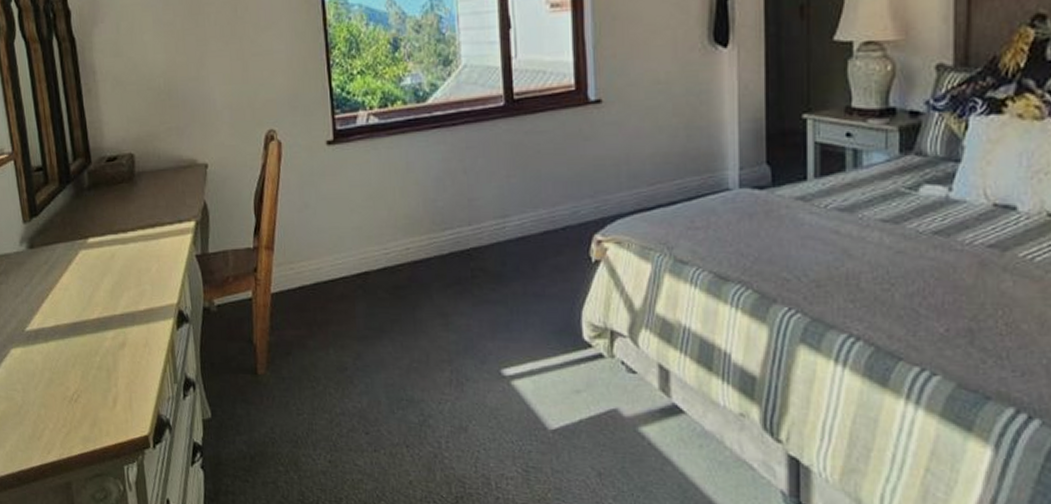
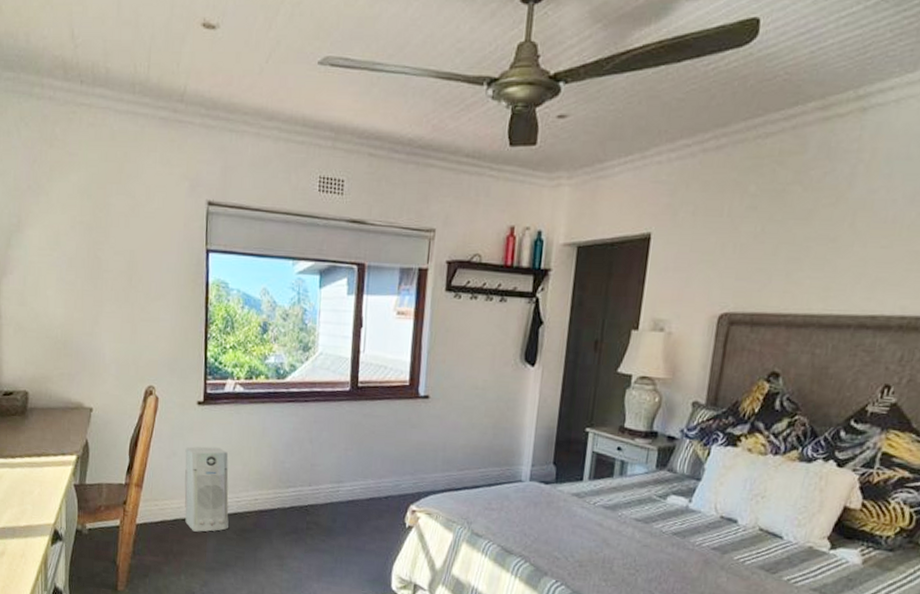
air purifier: none [318,192,378,295] -> present [184,446,229,532]

